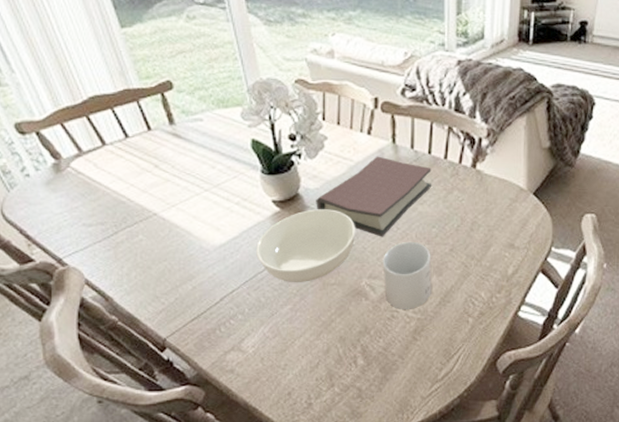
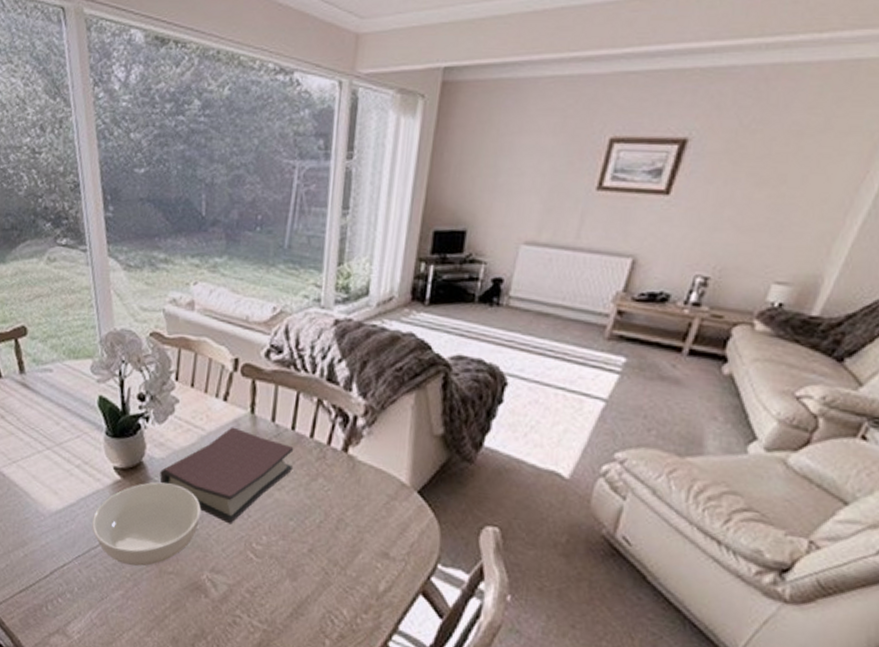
mug: present [382,241,433,309] -> none [227,533,286,617]

